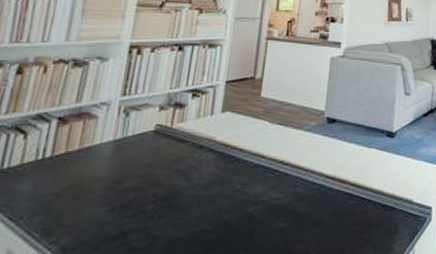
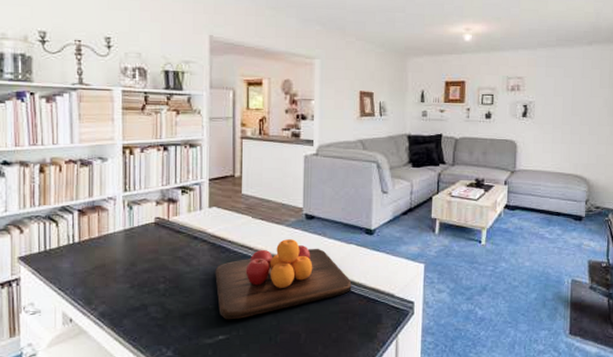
chopping board: none [217,145,370,244] -> present [215,239,352,320]

